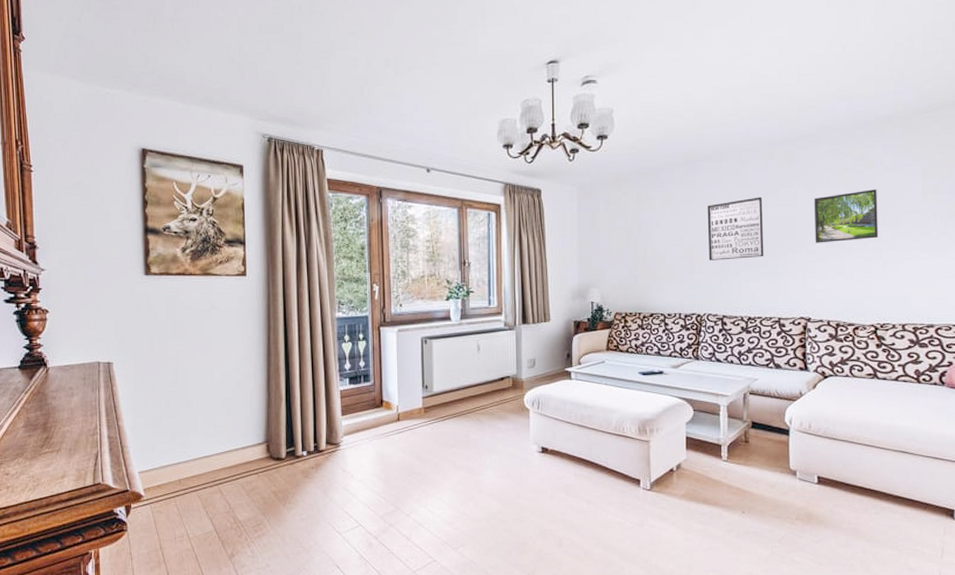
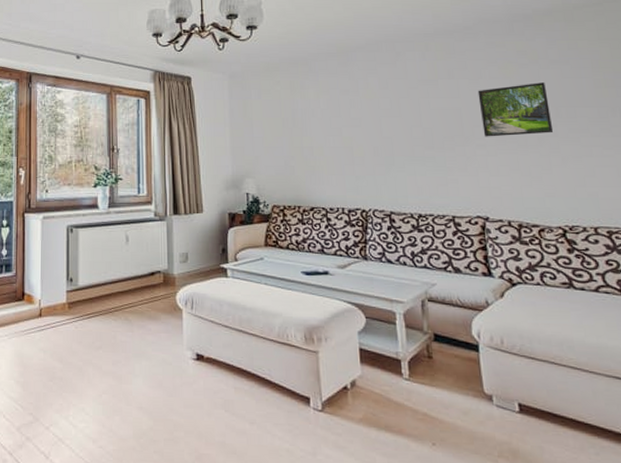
wall art: present [707,197,764,261] -> none [364,88,430,153]

